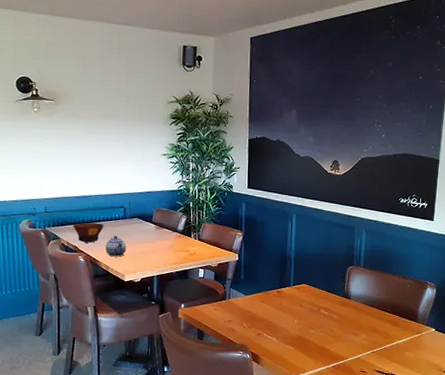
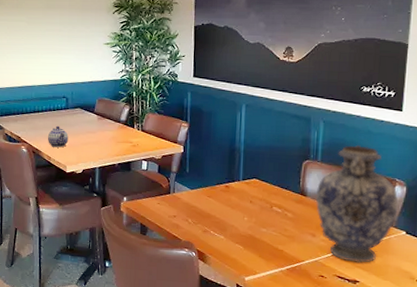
bowl: present [73,222,104,243] -> none [17,112,47,133]
vase: none [358,252,429,359] -> present [315,145,398,264]

